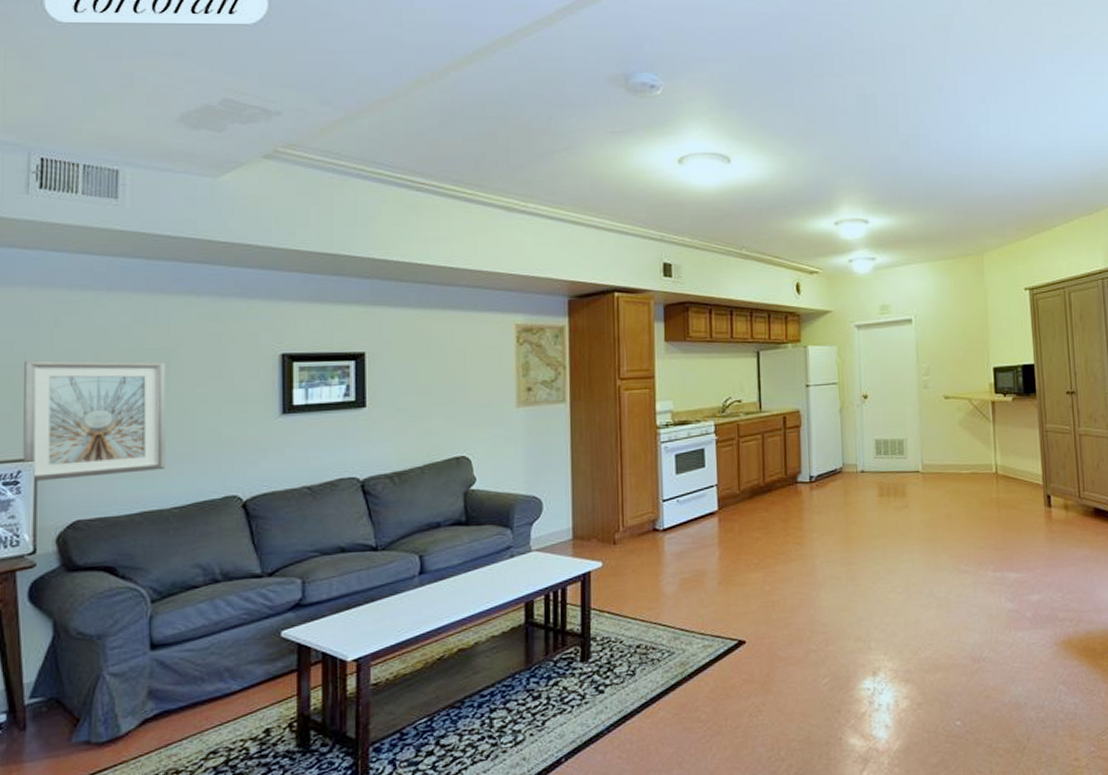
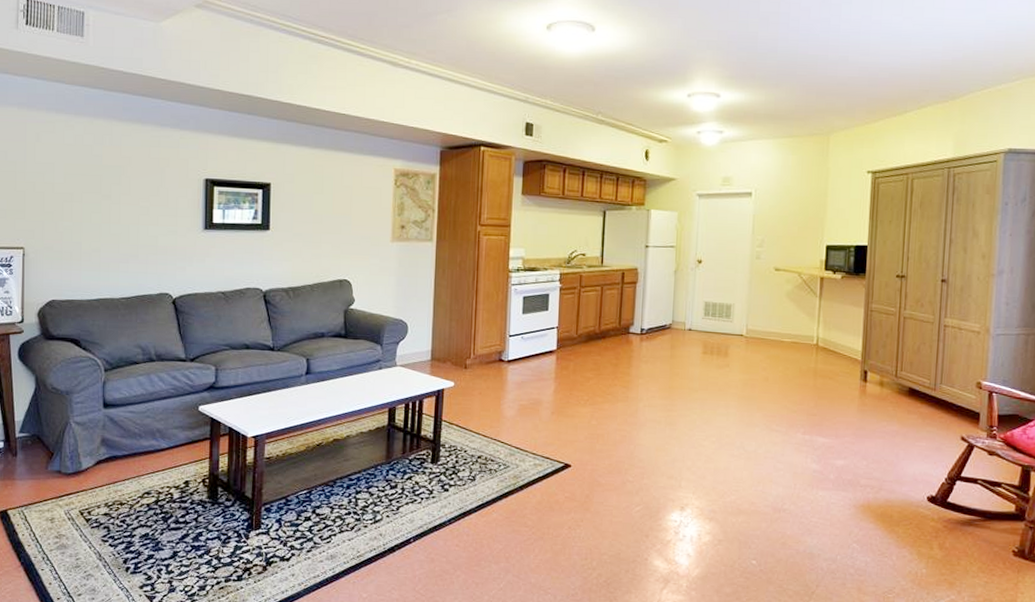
picture frame: present [23,360,167,481] -> none [14,168,118,267]

